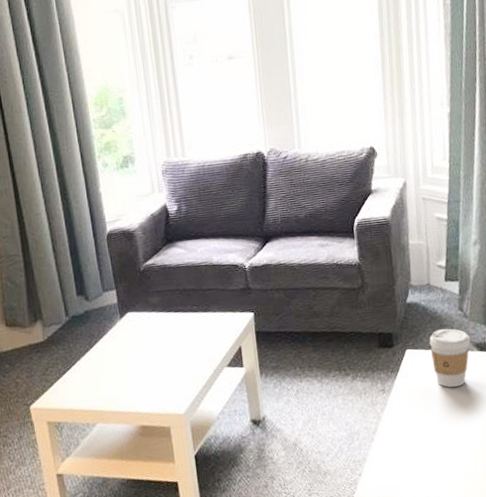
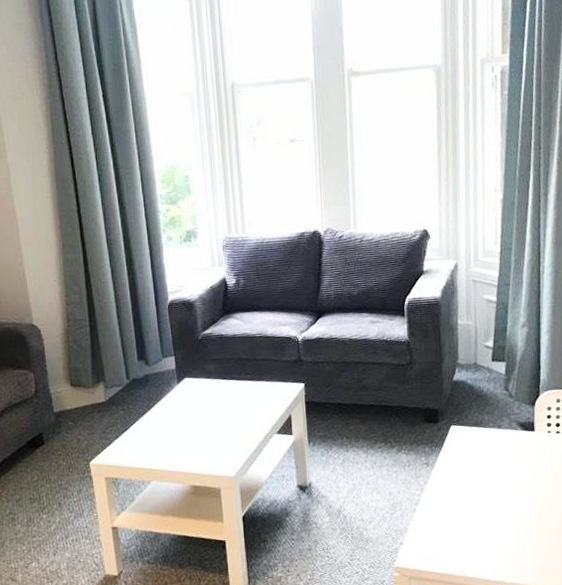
coffee cup: present [429,328,471,388] -> none [474,407,515,464]

